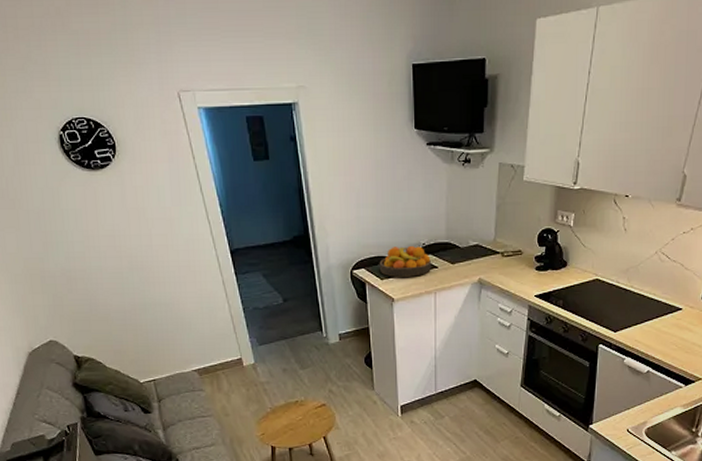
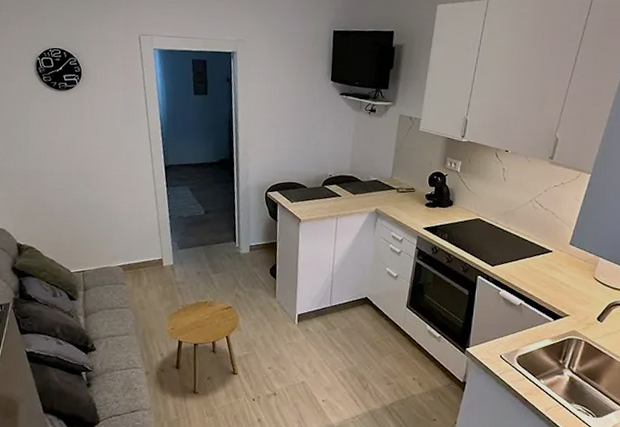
fruit bowl: present [379,245,432,277] -> none [290,175,336,202]

